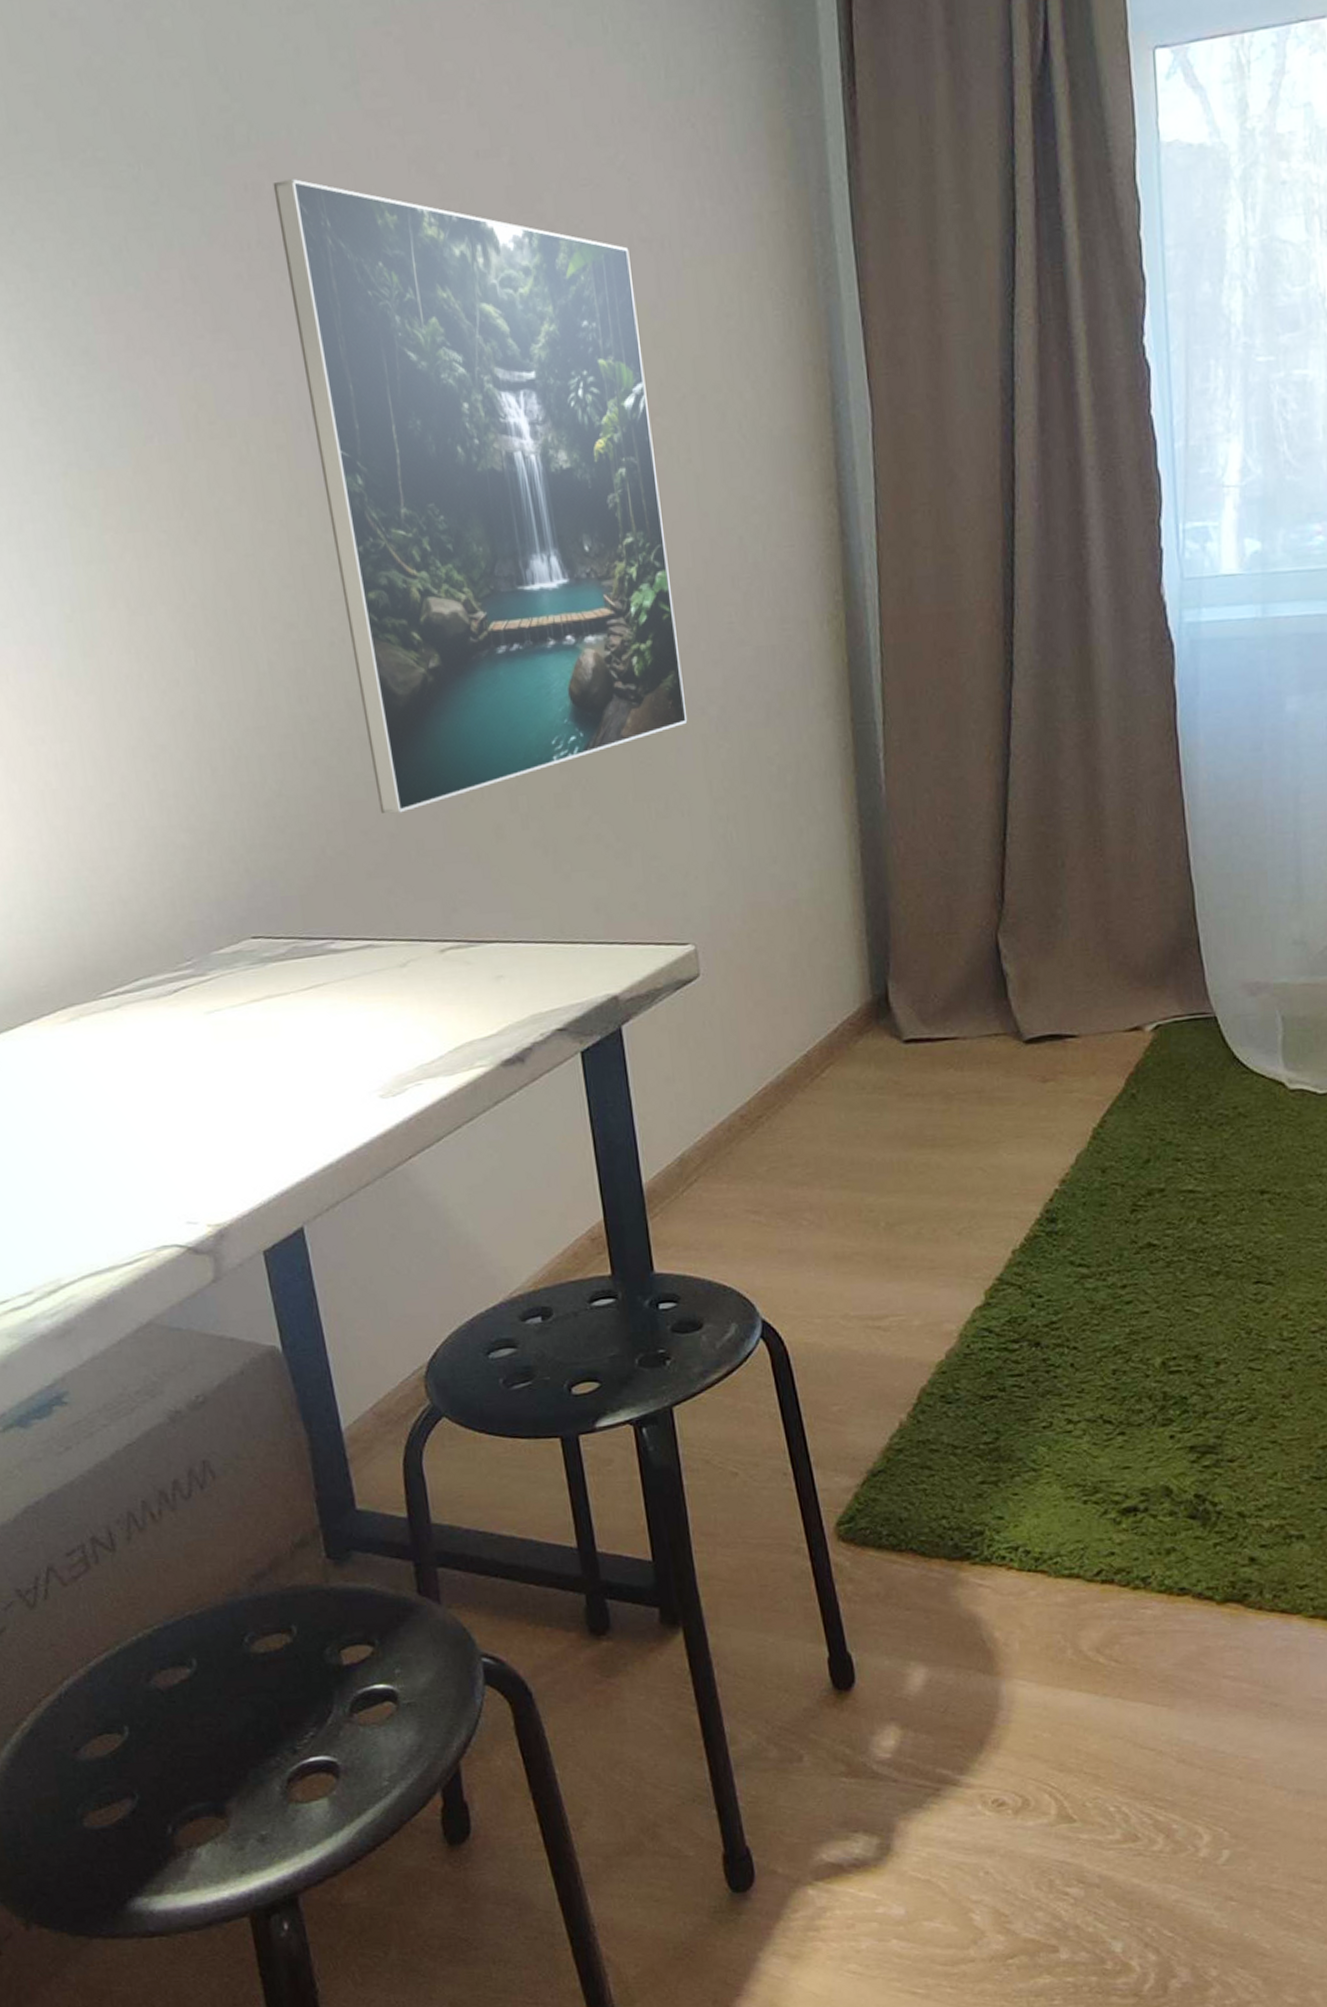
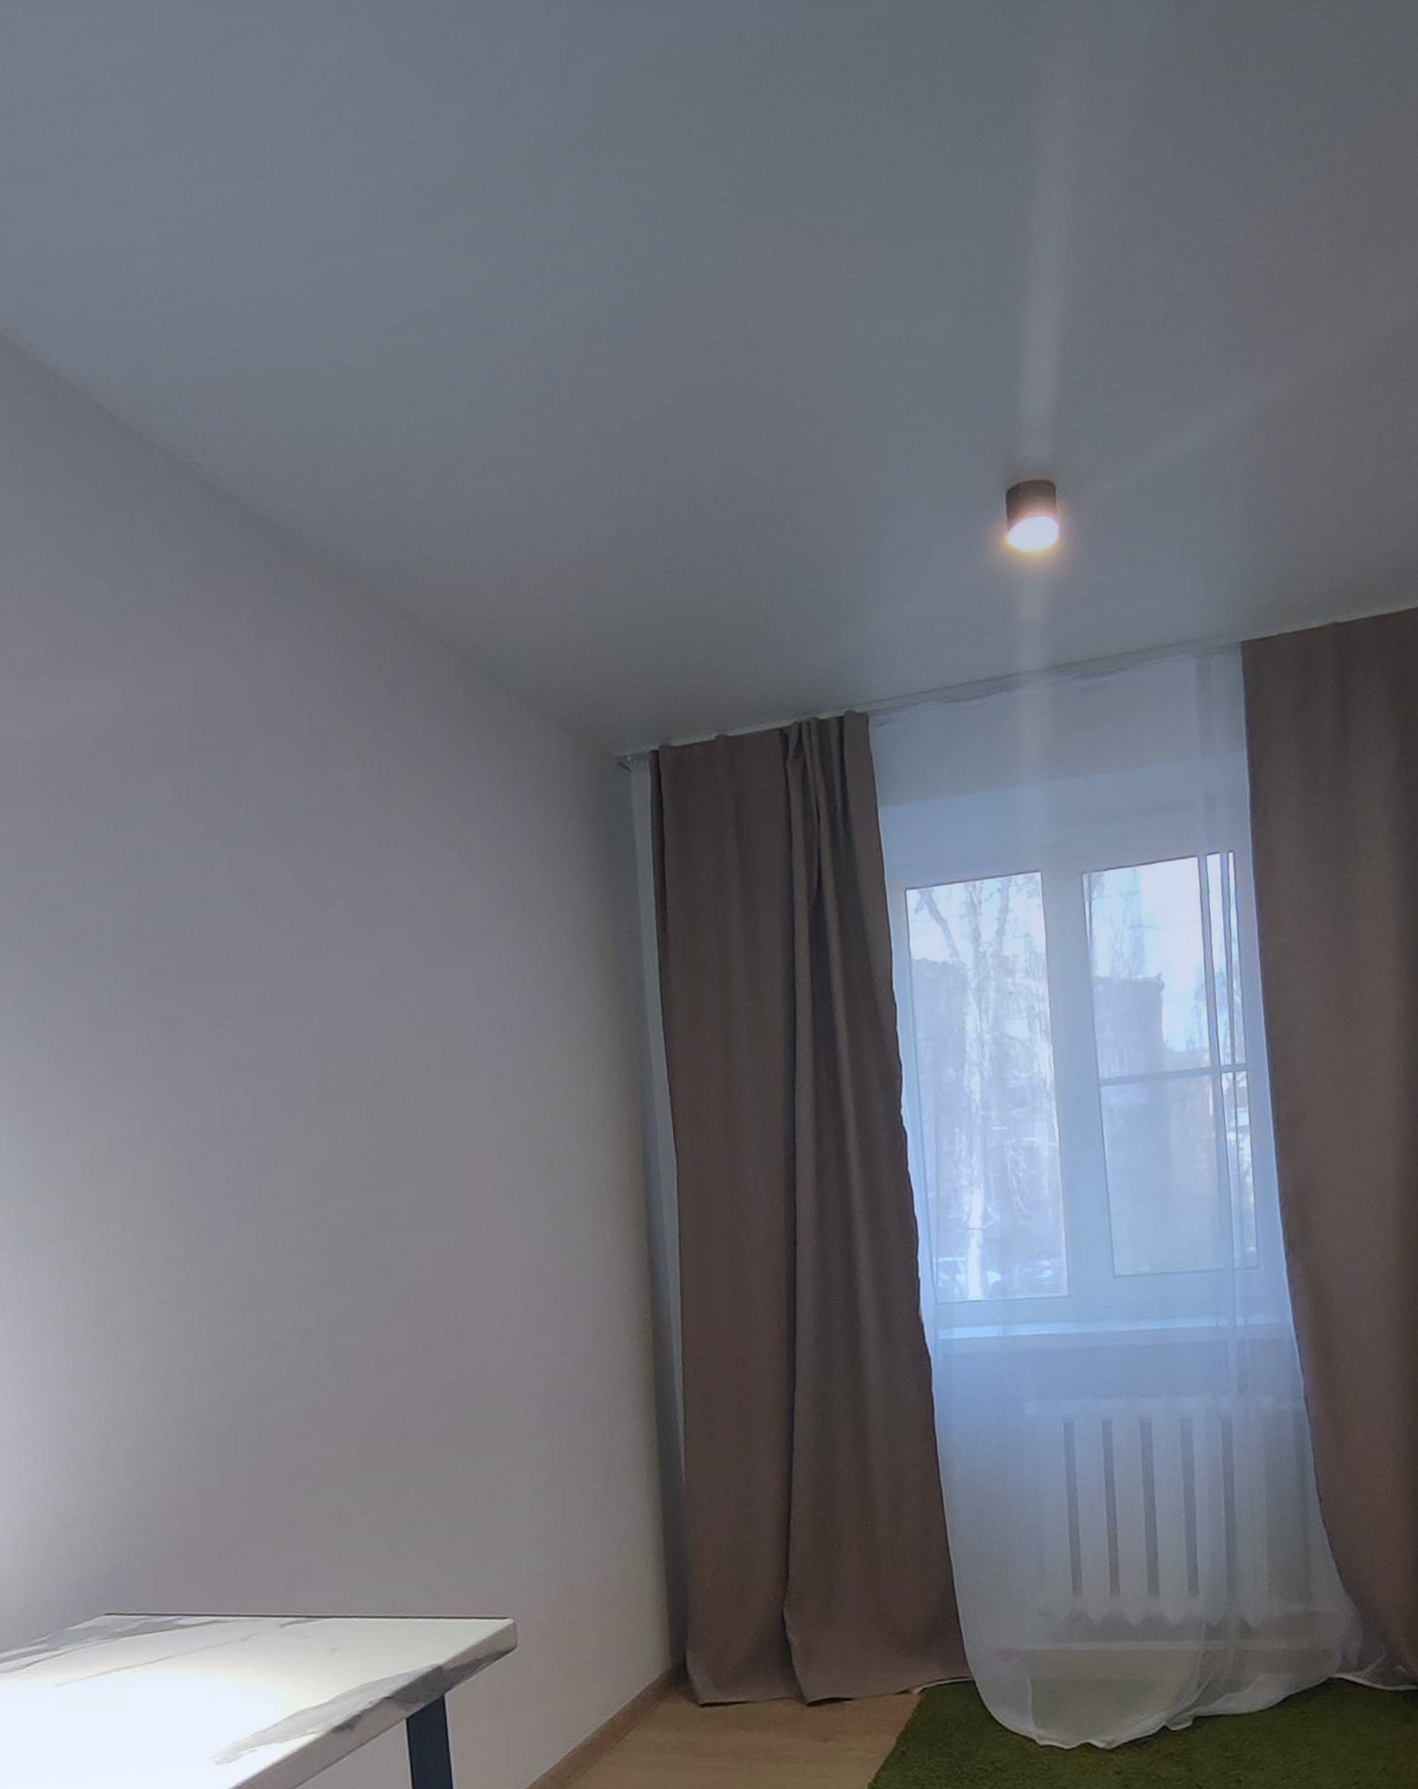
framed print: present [273,178,688,814] -> none [174,965,514,1501]

